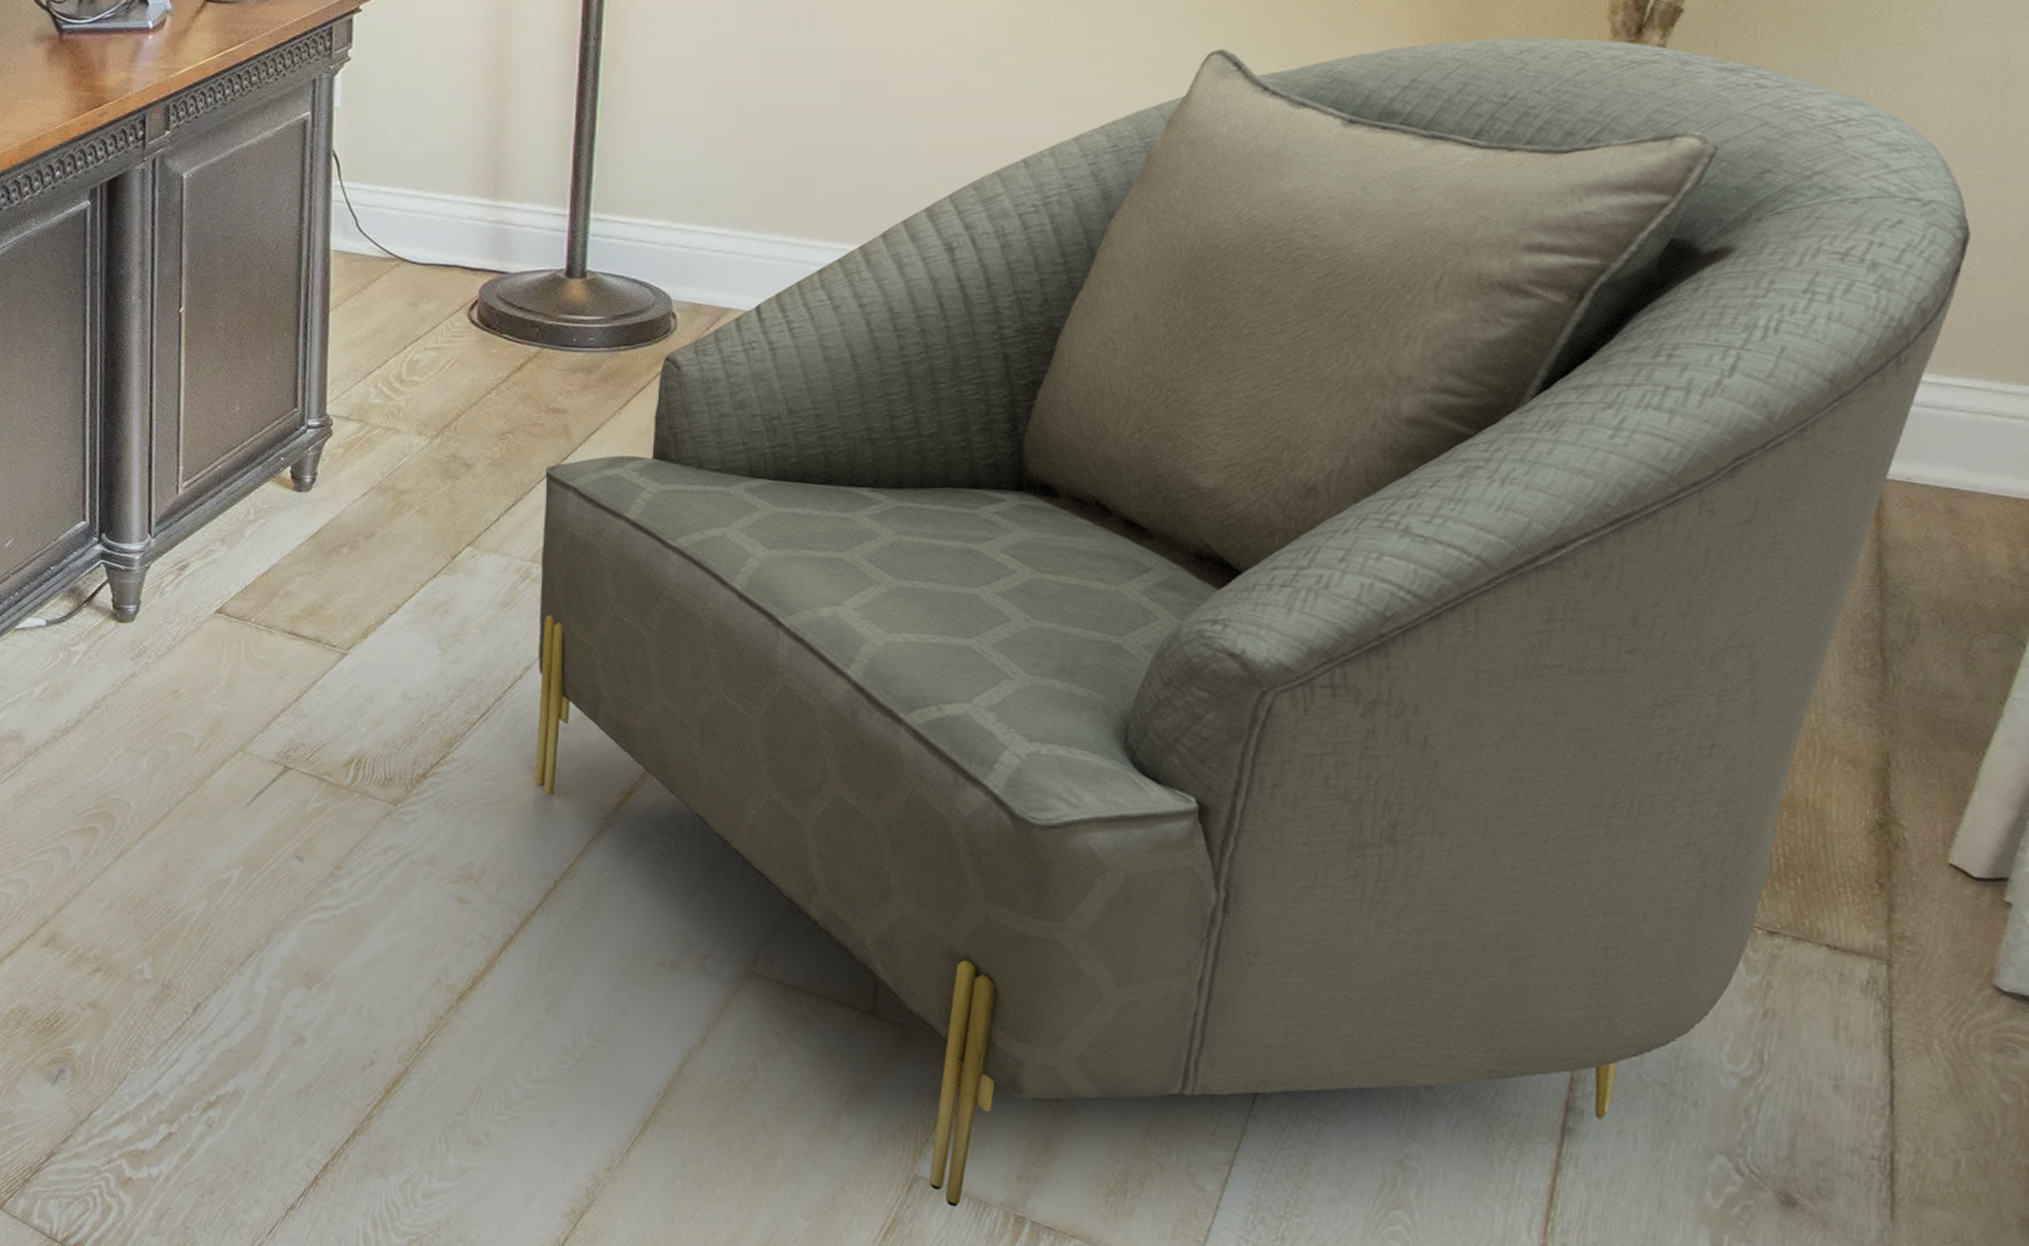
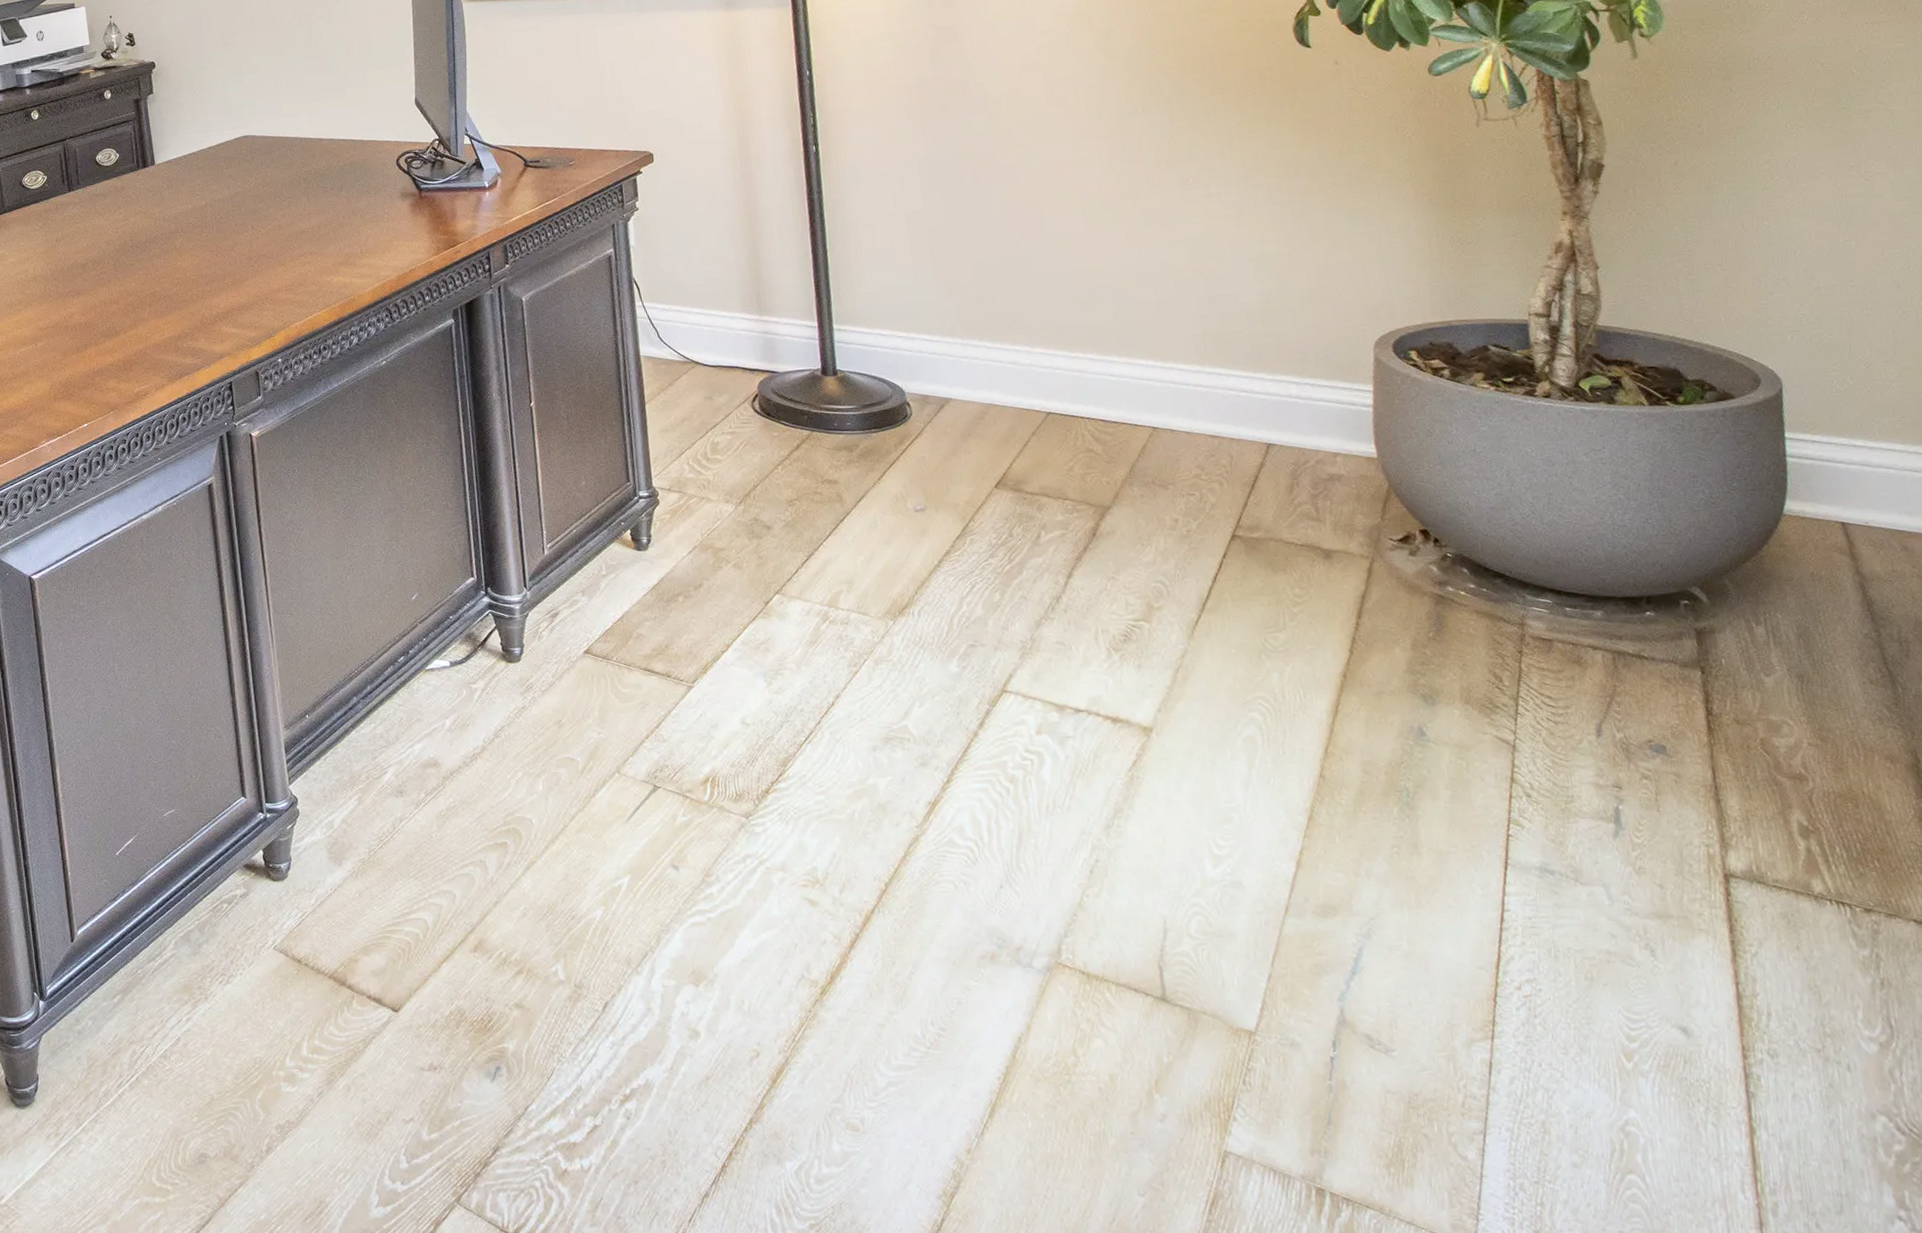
armchair: present [535,37,1972,1207] -> none [828,186,1860,1180]

